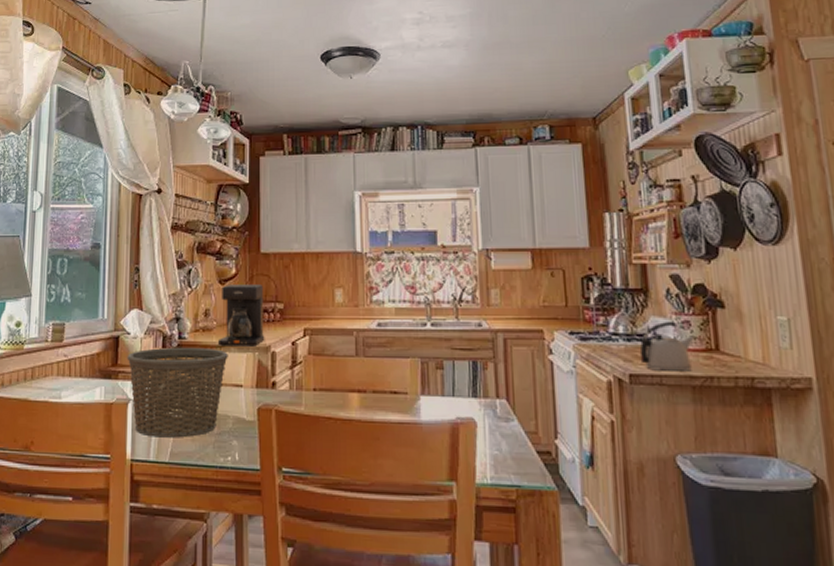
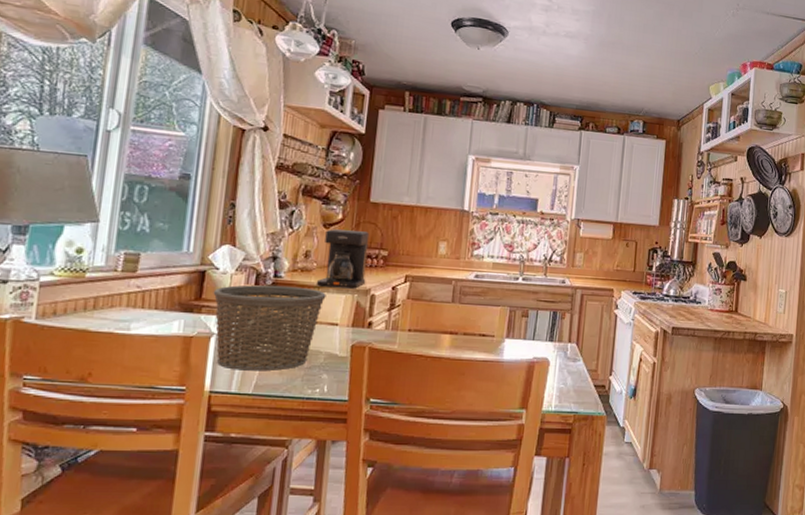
kettle: present [639,321,696,371] -> none [682,288,723,327]

